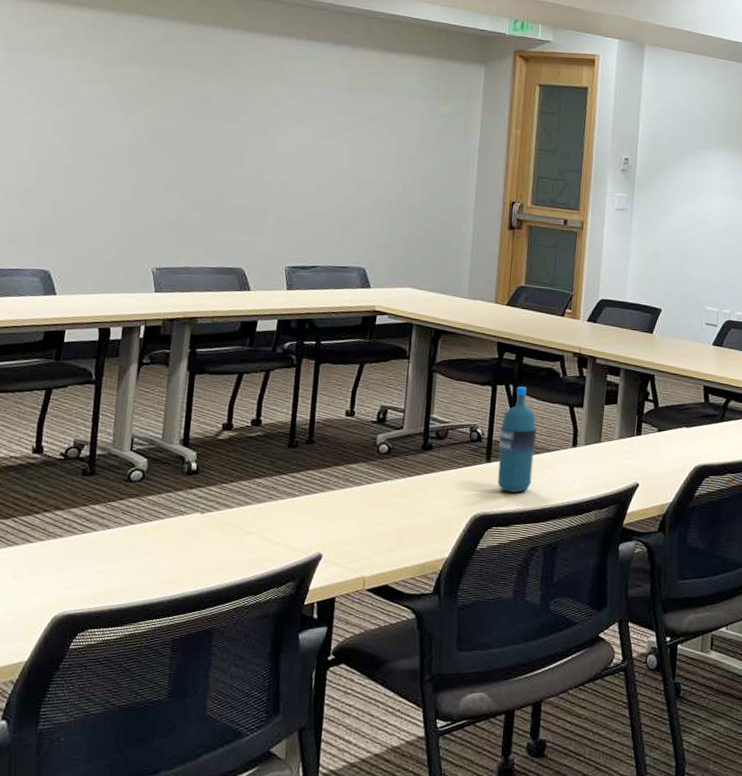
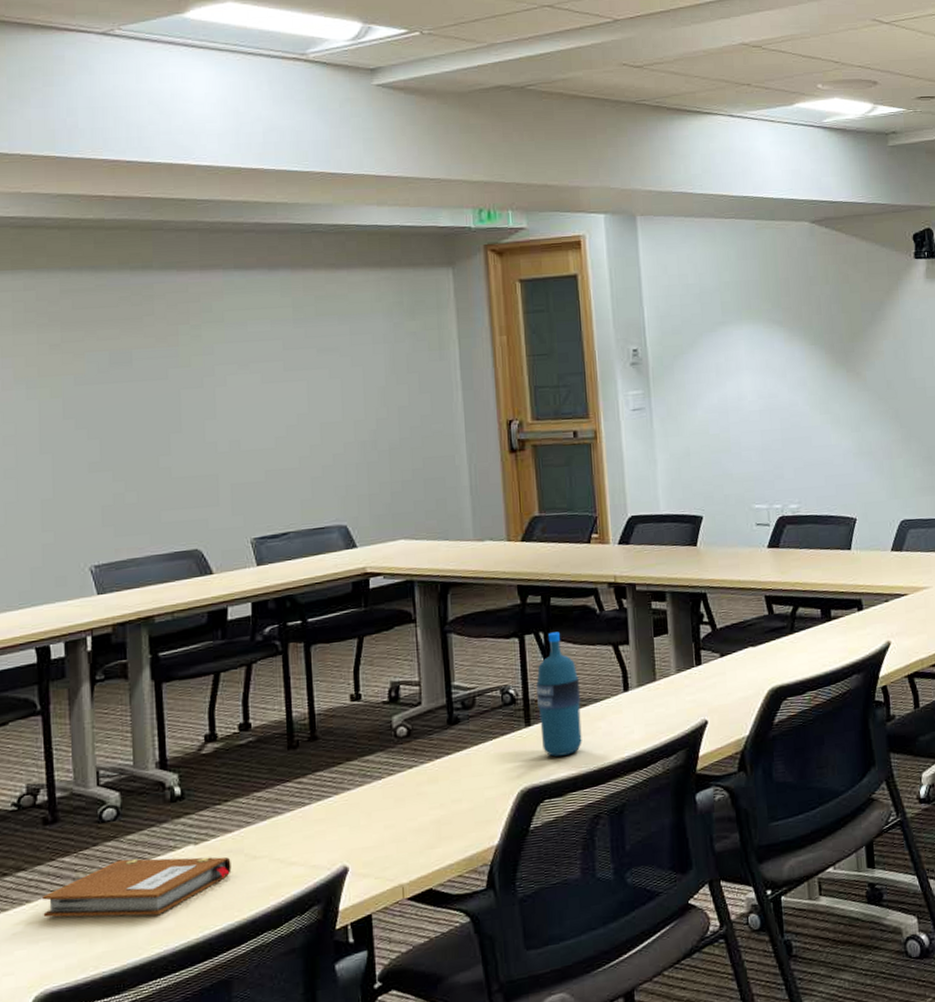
notebook: none [71,515,228,566] -> present [43,857,232,918]

